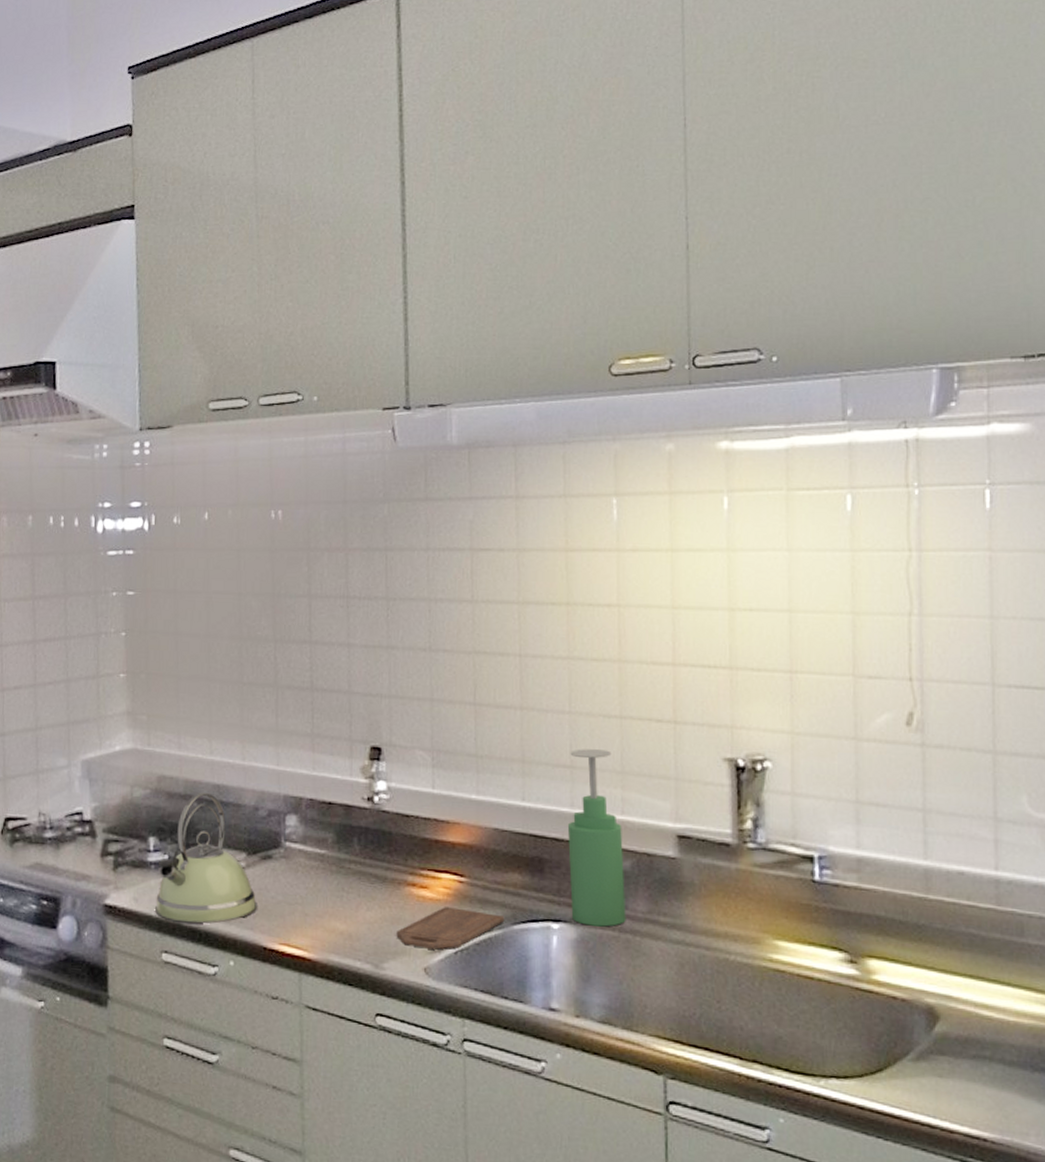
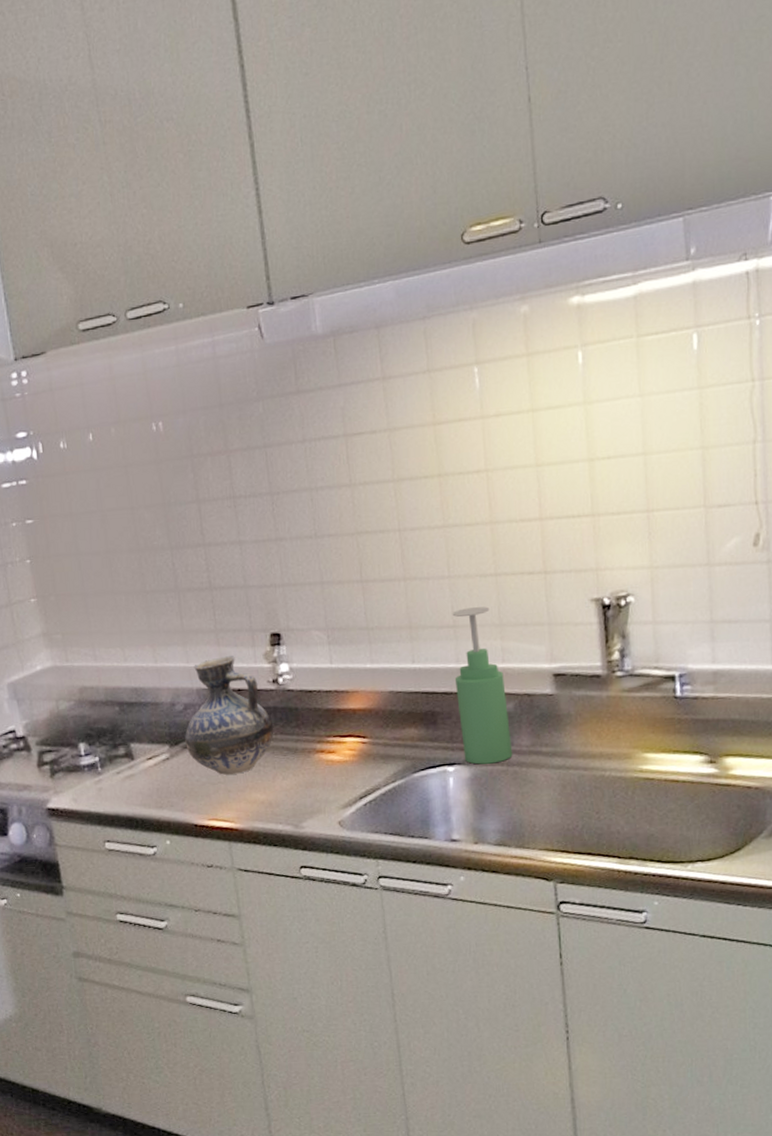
kettle: present [154,792,257,924] -> none [91,696,185,815]
ceramic jug: none [264,764,363,897] -> present [185,656,274,775]
cutting board: present [396,907,505,950] -> none [311,766,406,805]

